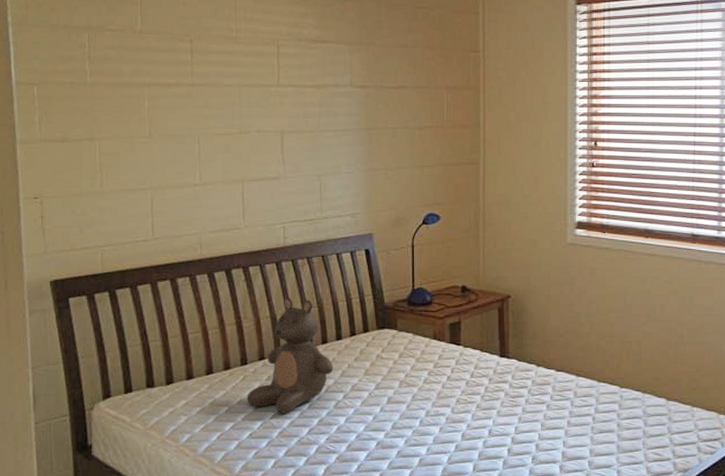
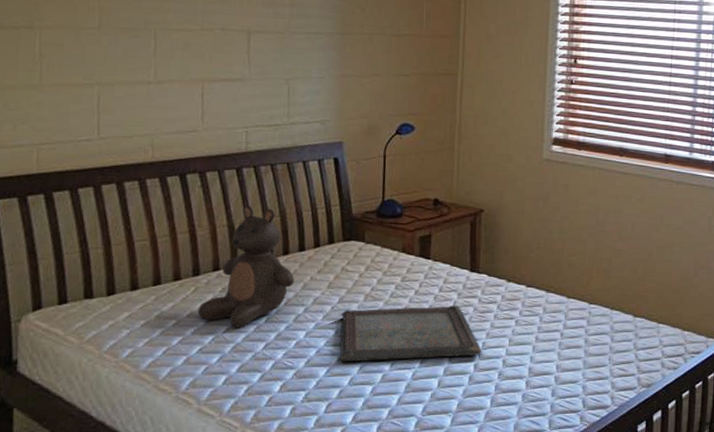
serving tray: none [378,390,514,447] -> present [339,305,482,362]

